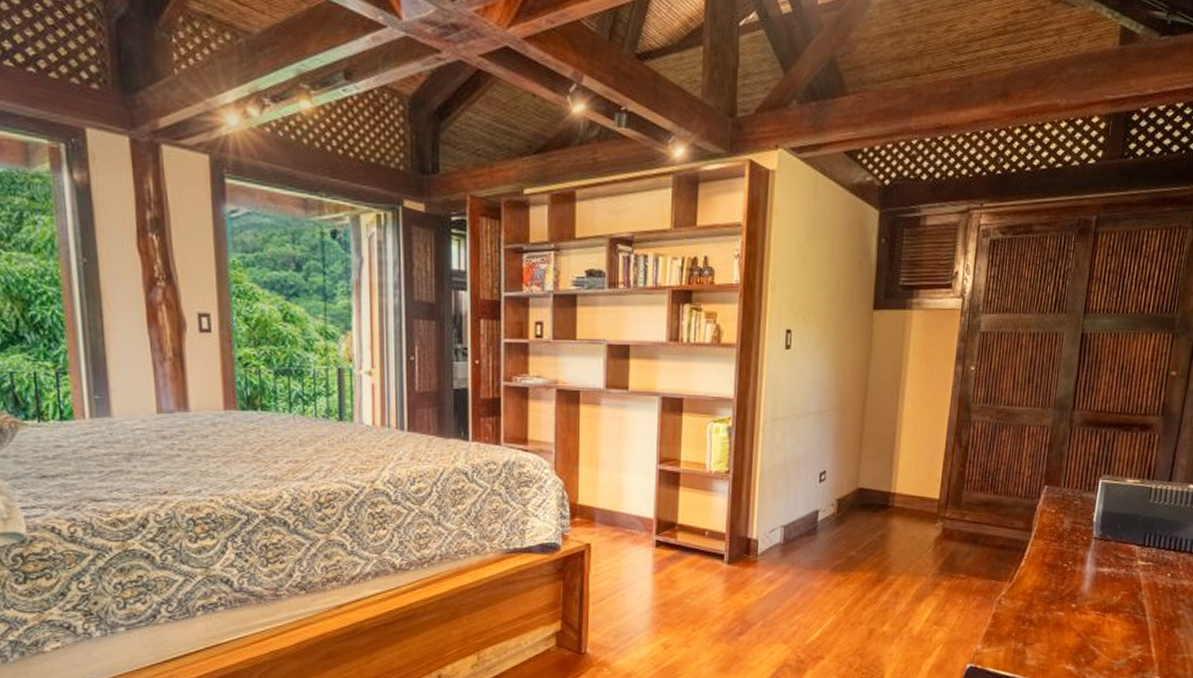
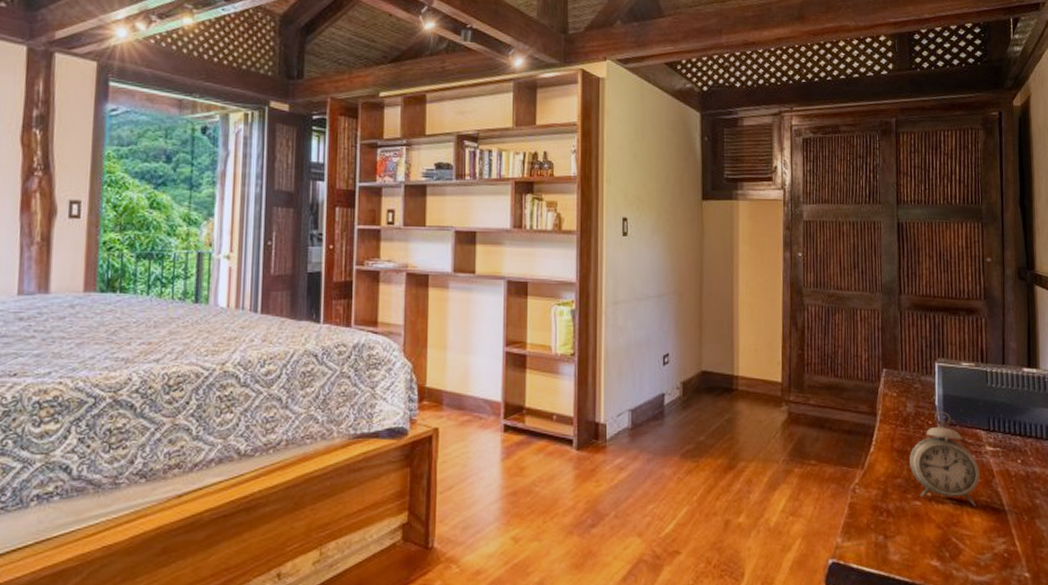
alarm clock: none [1058,527,1128,617] -> present [909,411,980,507]

